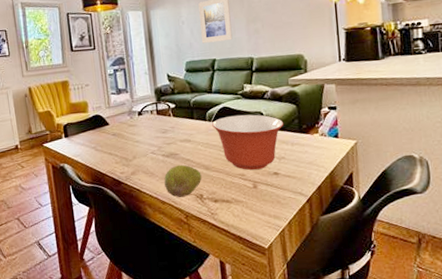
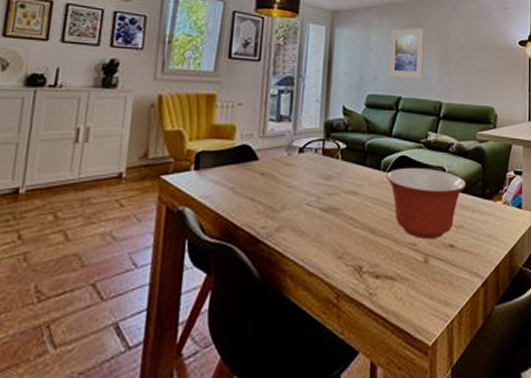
fruit: present [164,164,202,198] -> none [316,223,365,268]

